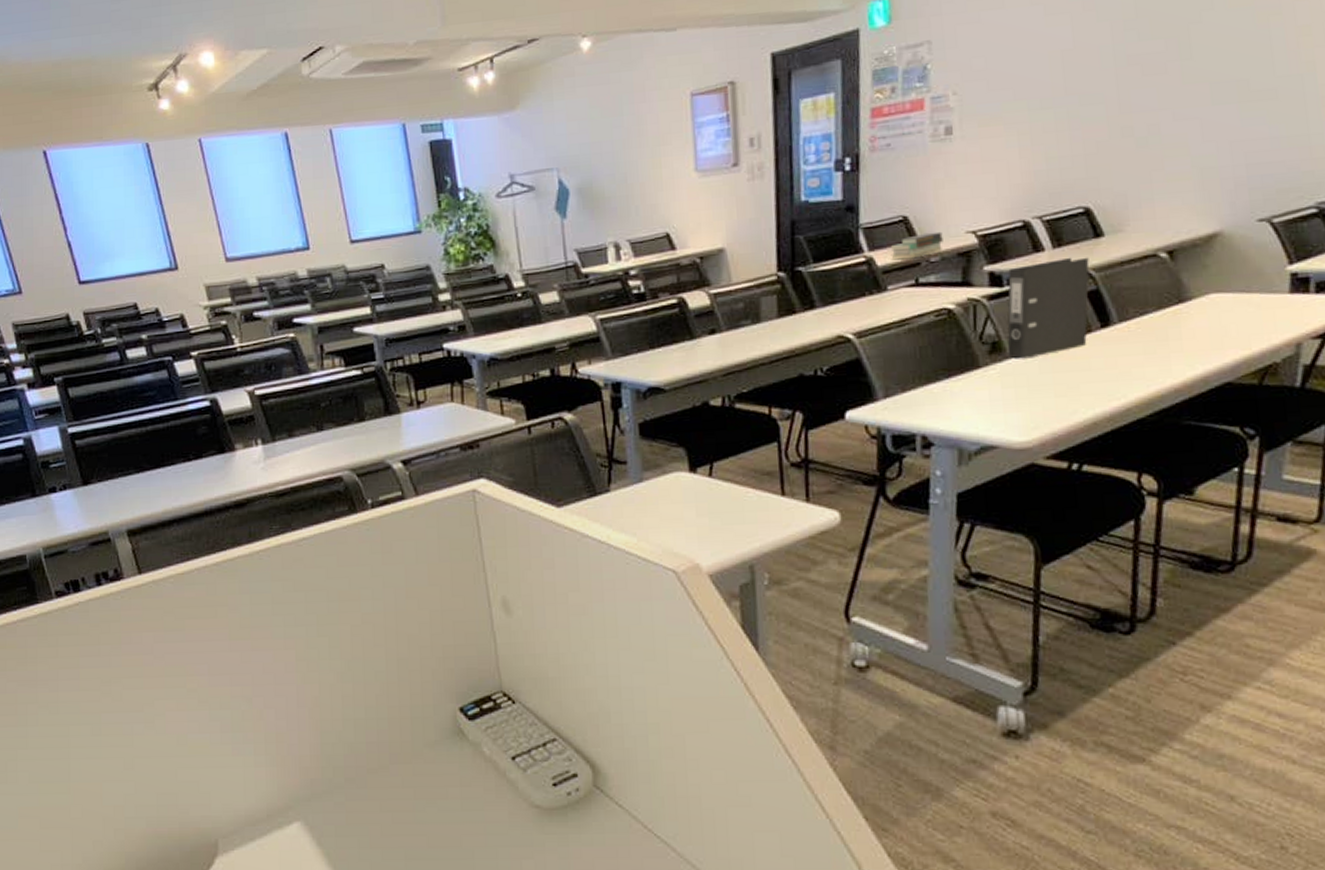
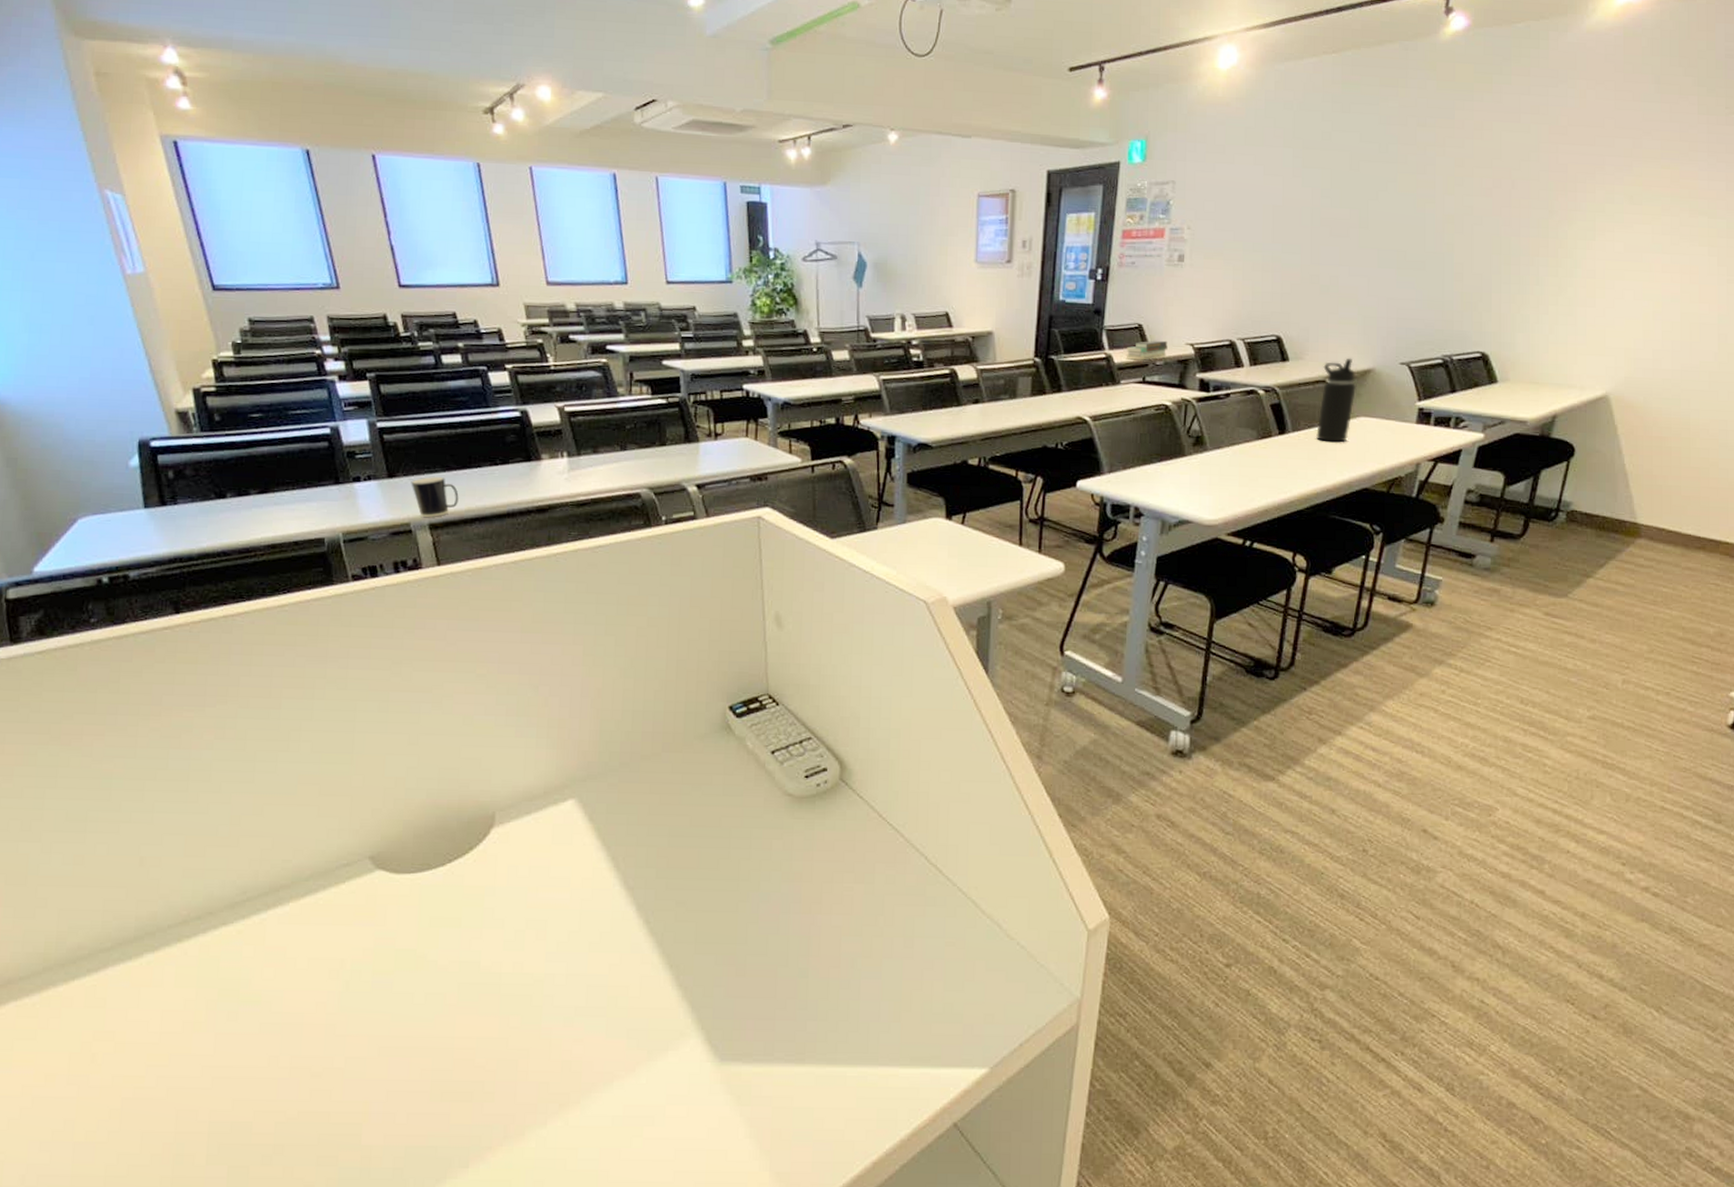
mug: none [106,479,155,524] -> present [411,477,459,518]
binder: present [1007,257,1090,359] -> none [1207,374,1276,453]
water bottle: none [1152,222,1201,330] -> present [1316,358,1357,442]

